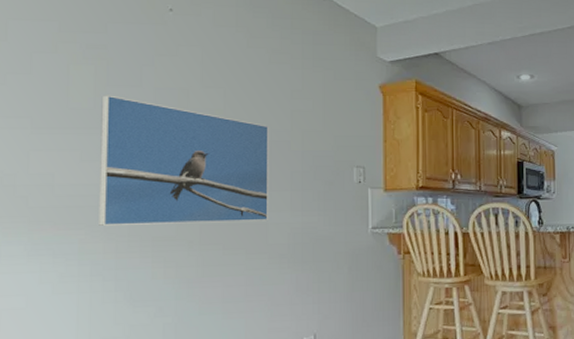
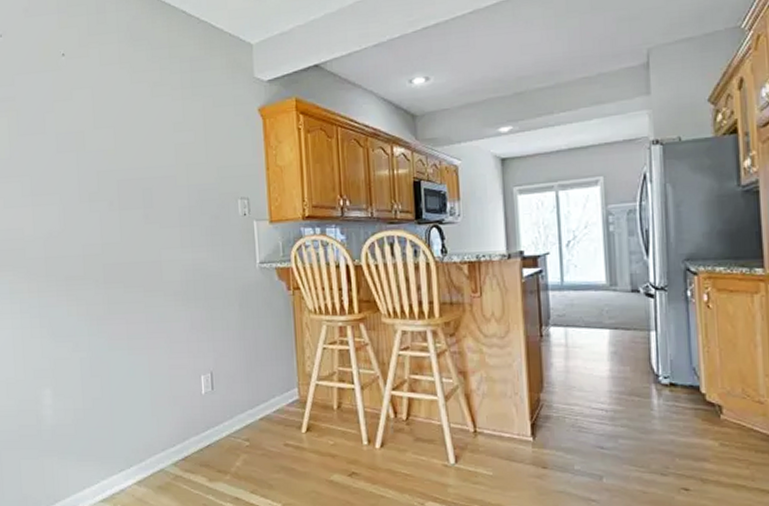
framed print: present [99,95,269,226] -> none [15,144,161,267]

